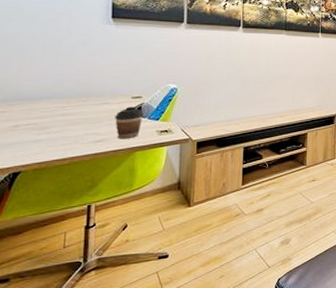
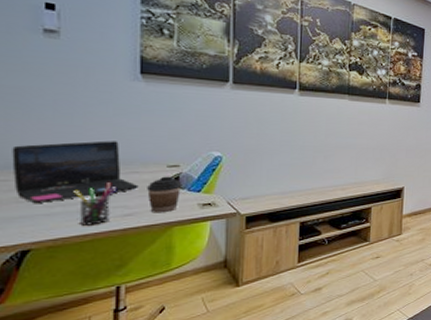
laptop: none [9,76,108,132] -> present [12,140,139,204]
pen holder: none [56,112,91,151] -> present [73,182,117,226]

